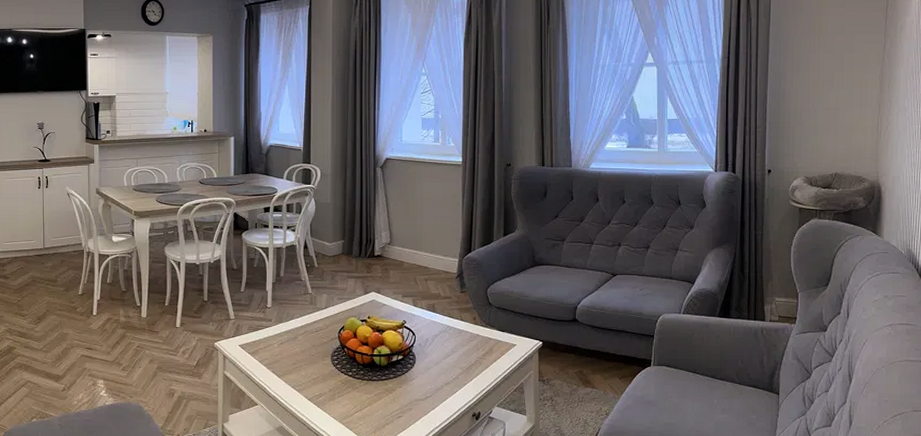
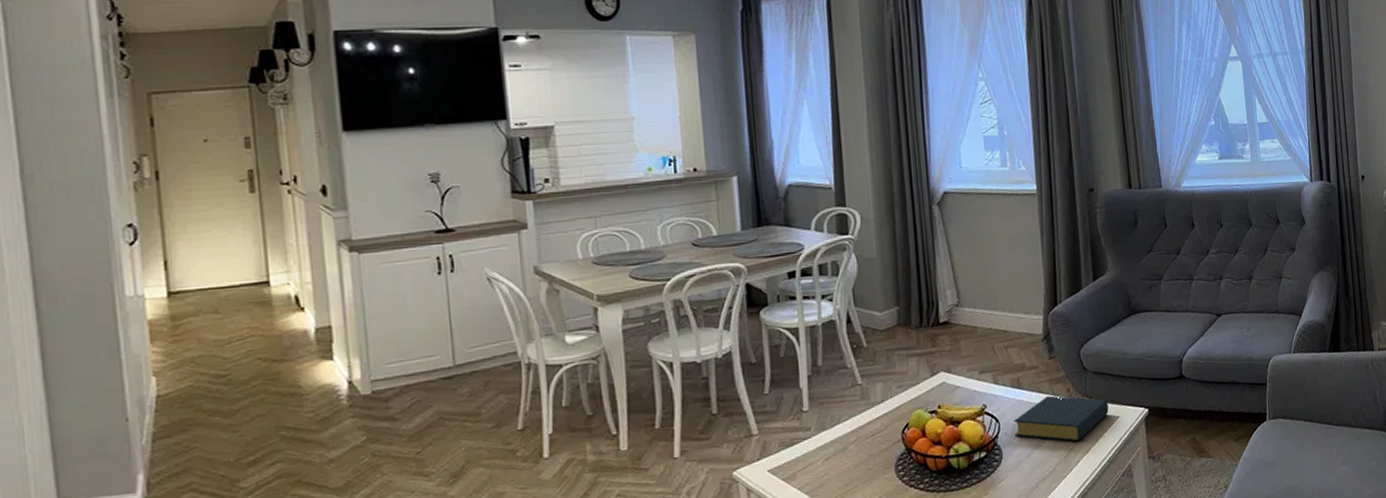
hardback book: none [427,321,508,359] -> present [1013,395,1109,442]

